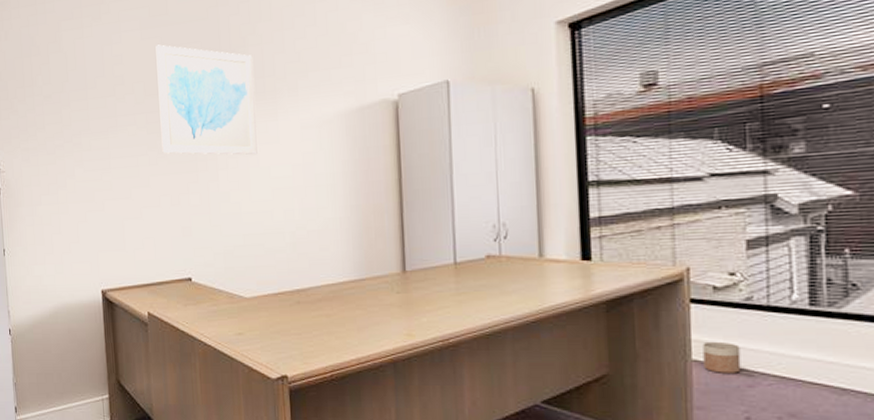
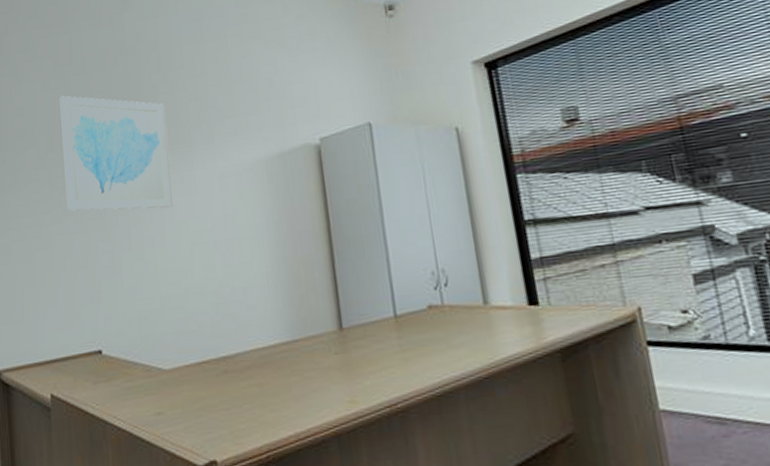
planter: present [702,341,741,373] -> none [667,386,713,424]

